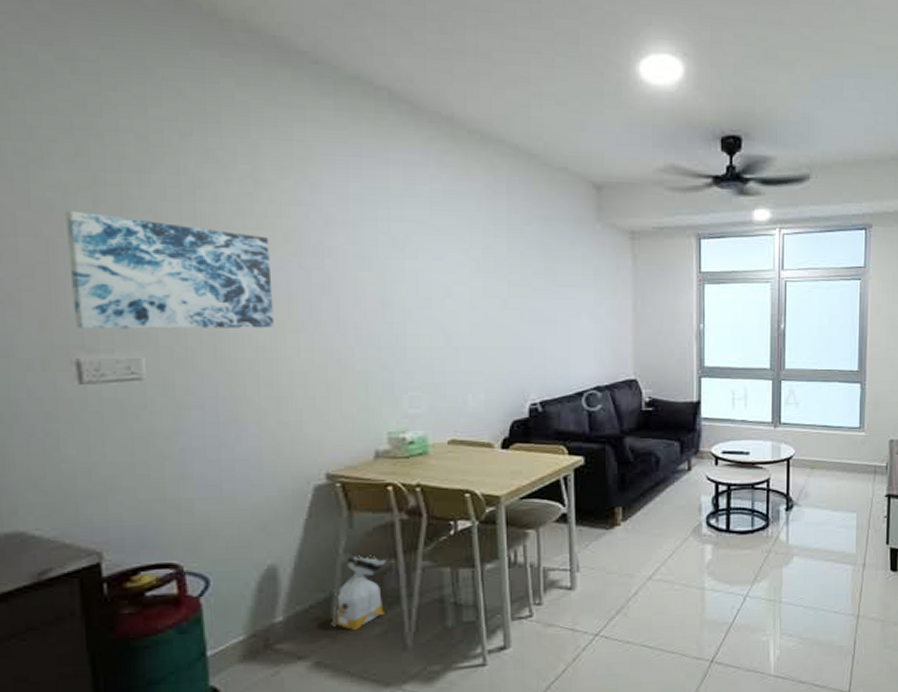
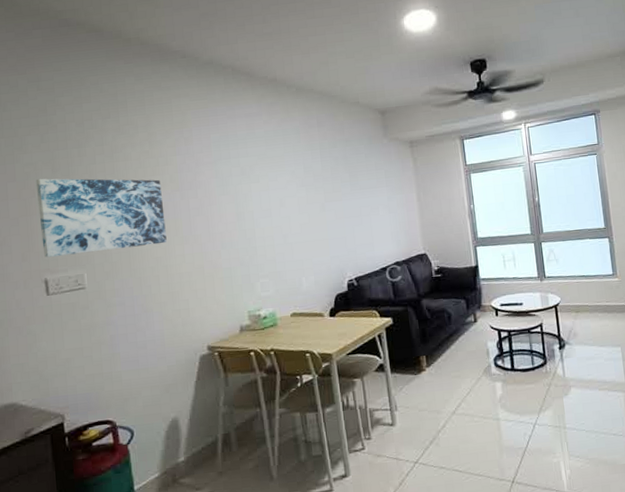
bag: present [334,554,386,630] -> none [219,406,255,466]

